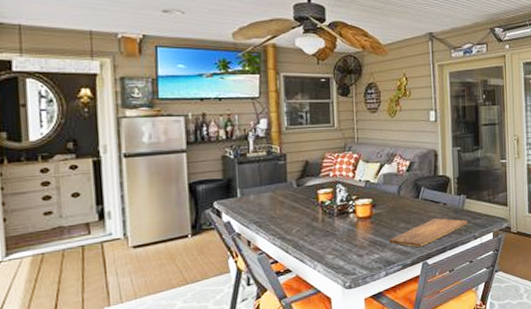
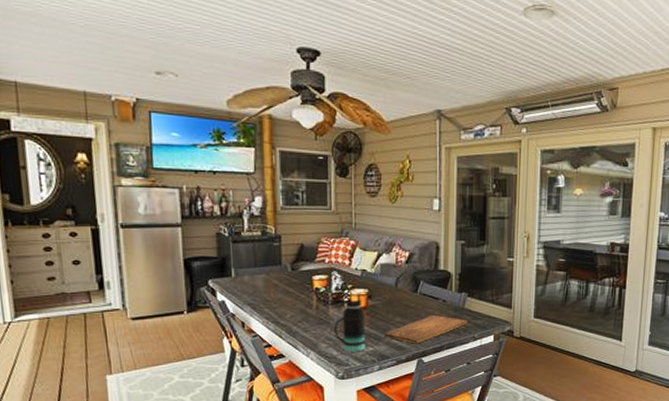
bottle: none [339,204,373,262] -> present [333,294,367,352]

